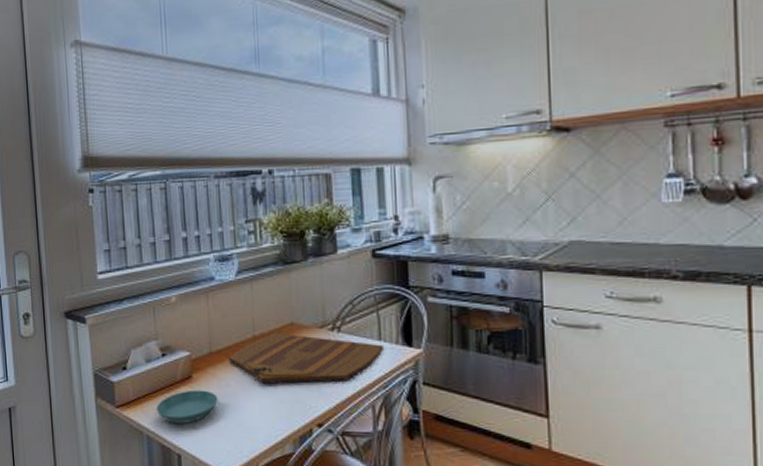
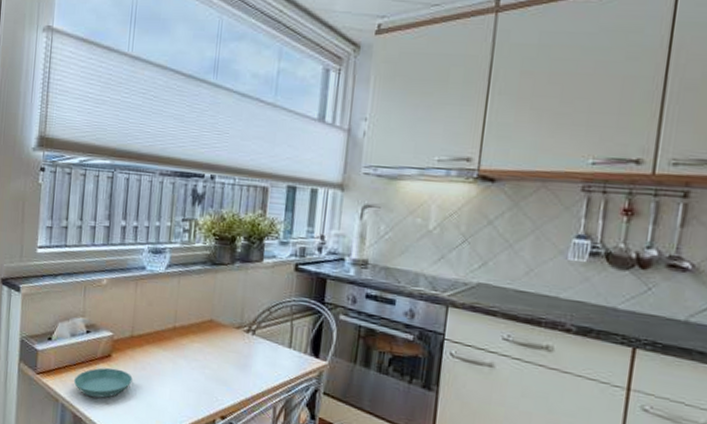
cutting board: present [229,333,383,383] -> none [148,327,292,380]

